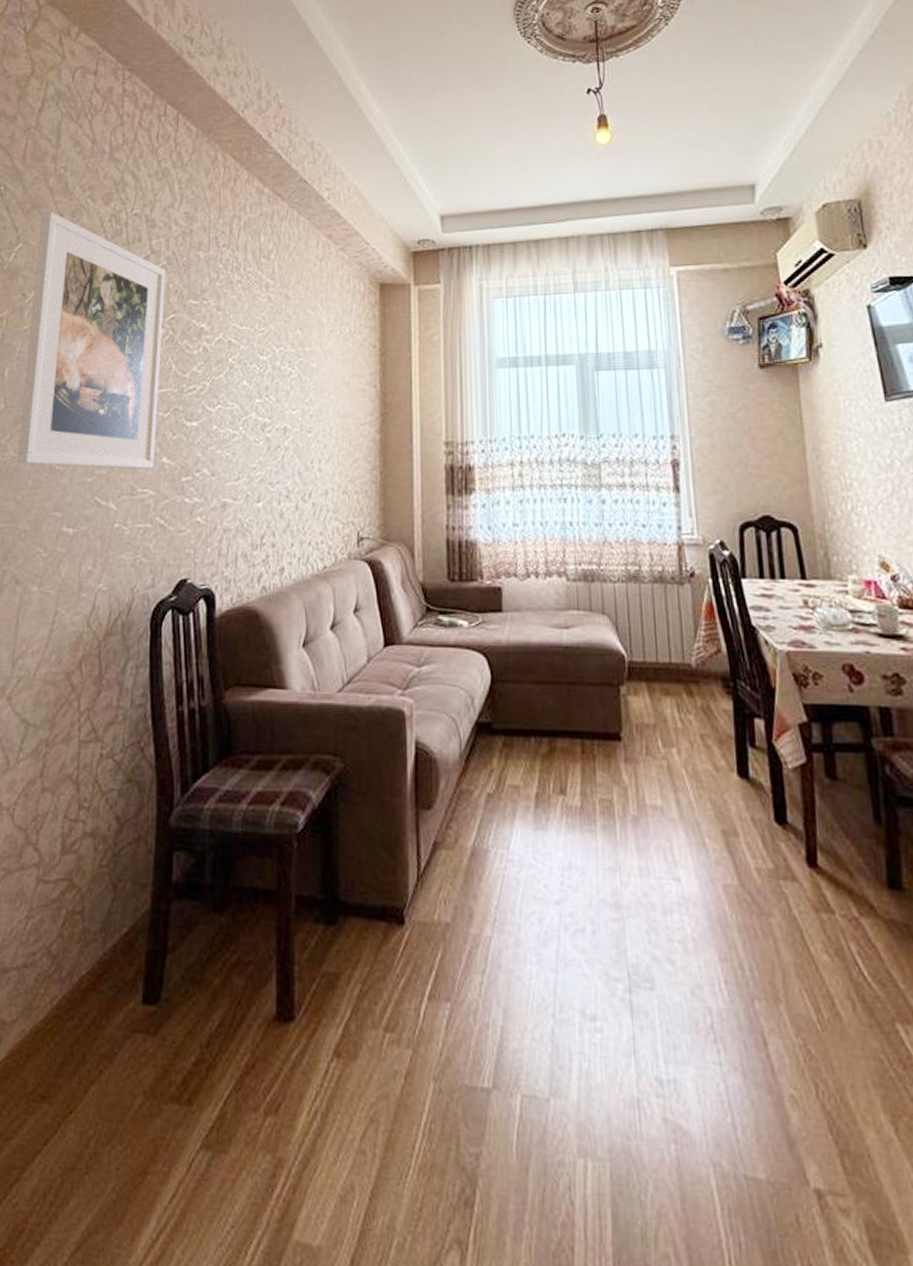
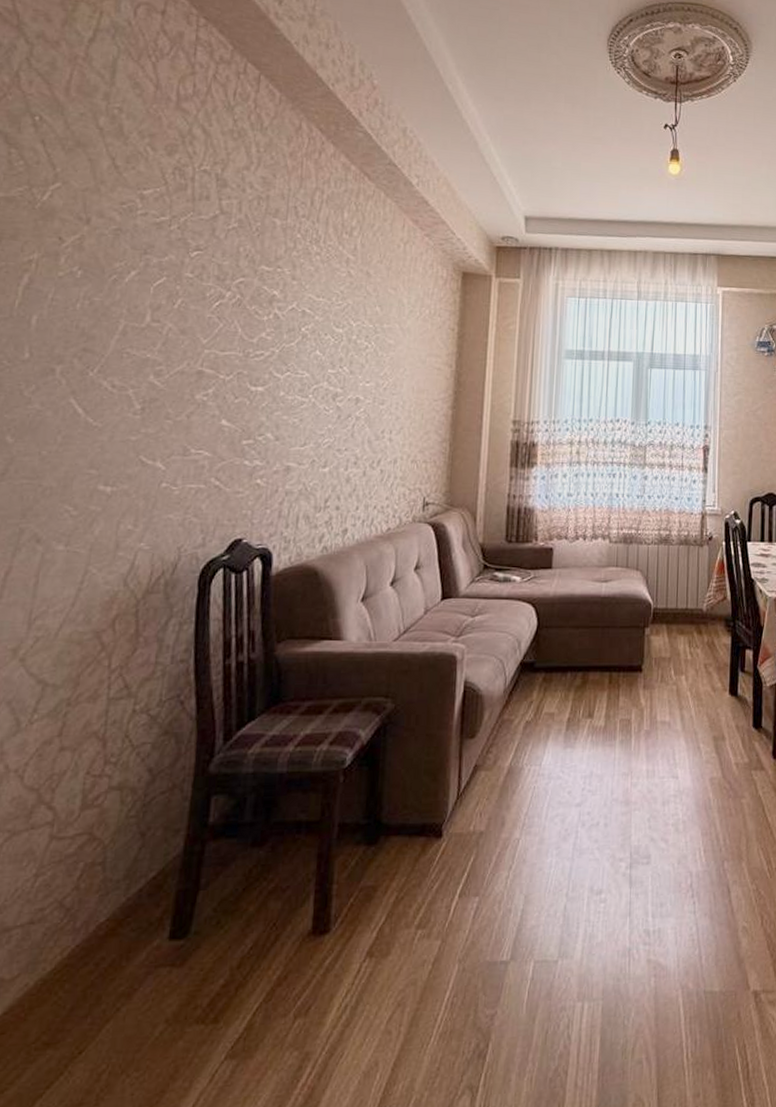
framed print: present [17,211,166,470] -> none [44,151,237,431]

